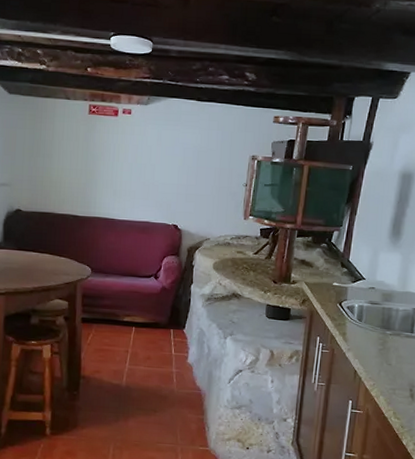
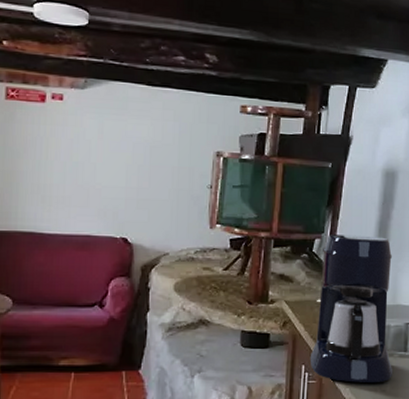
coffee maker: none [324,228,404,358] -> present [309,235,392,384]

